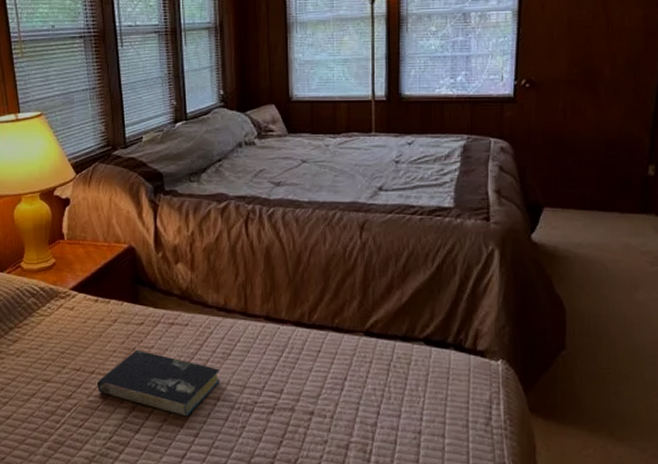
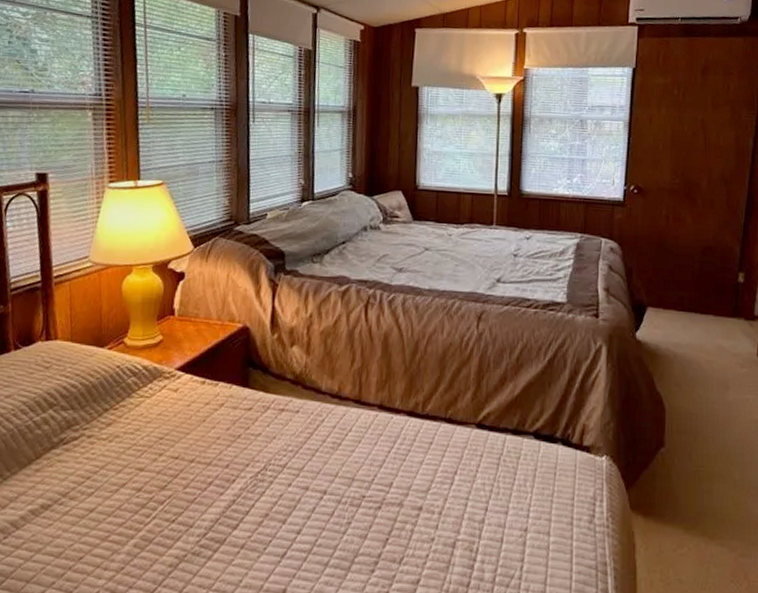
book: present [97,349,220,416] -> none [196,436,329,510]

